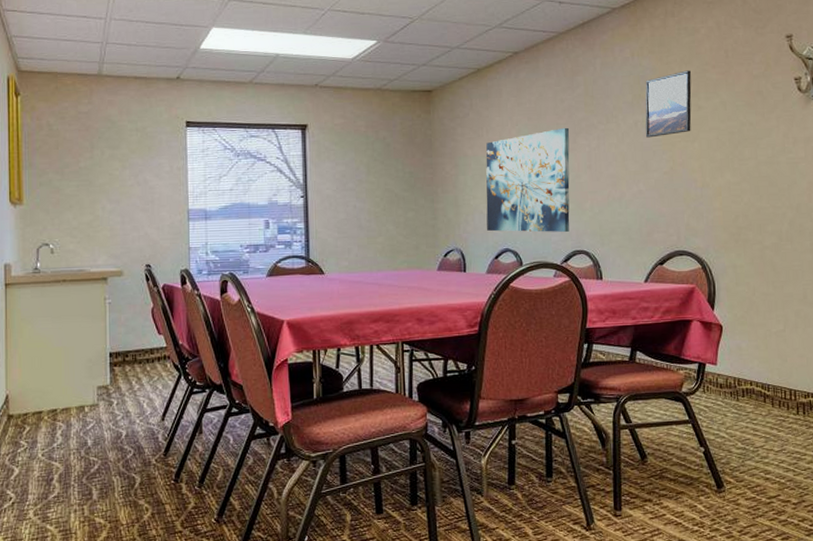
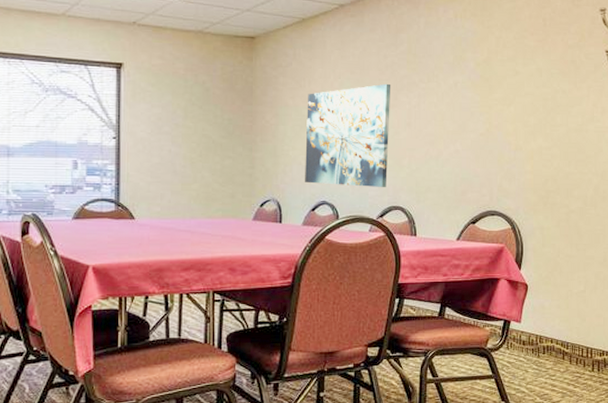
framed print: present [645,70,692,138] -> none [464,35,510,99]

